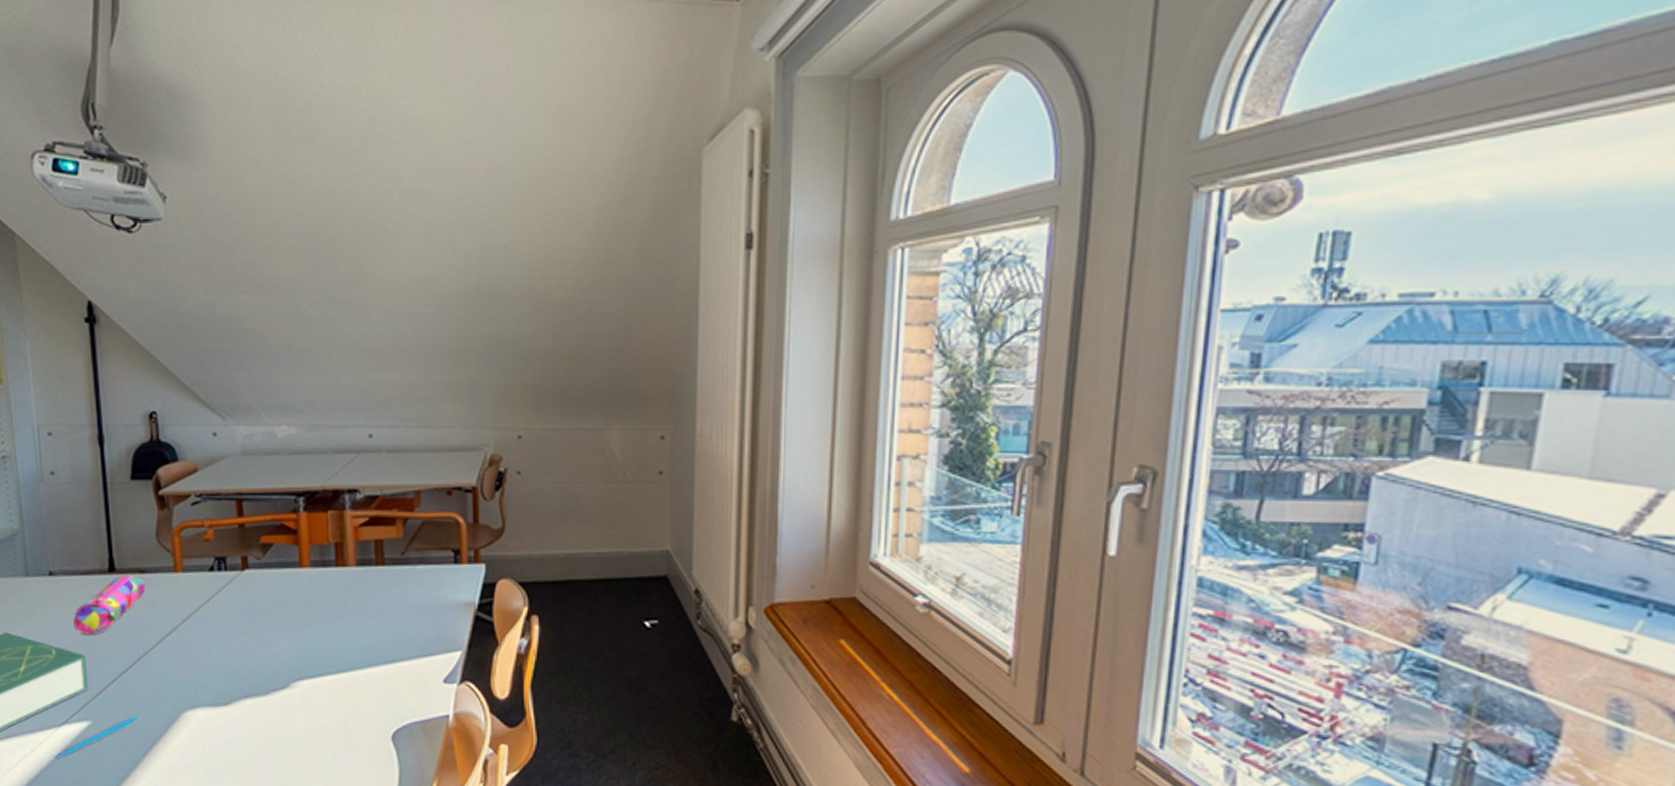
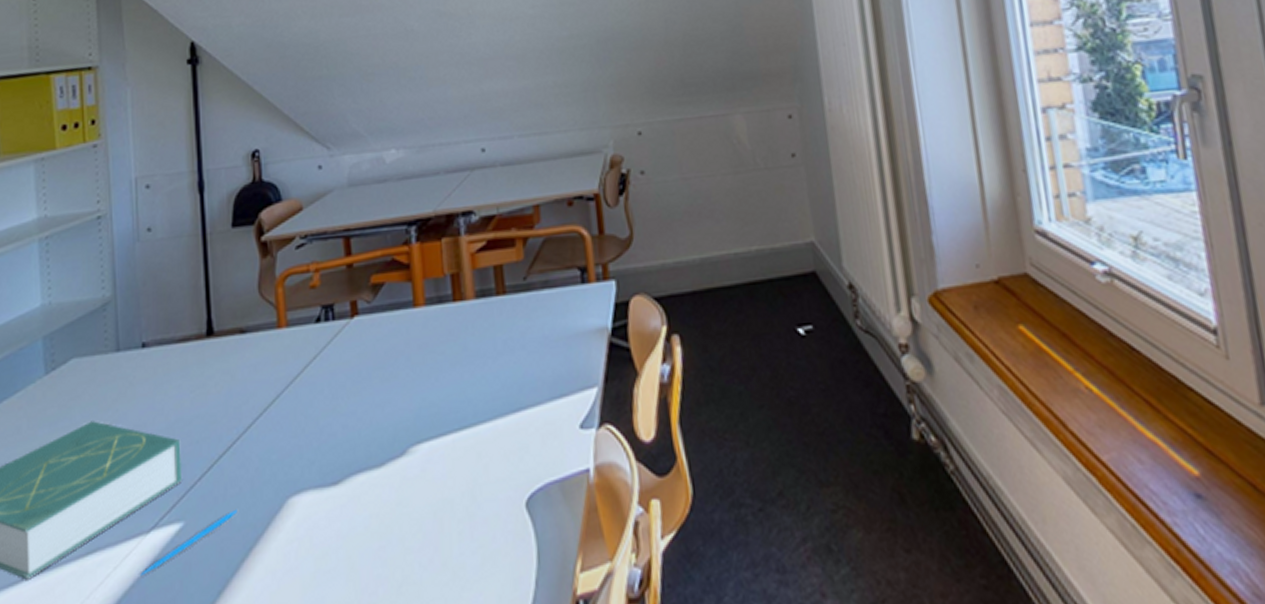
pencil case: present [73,575,146,635] -> none [167,337,247,415]

